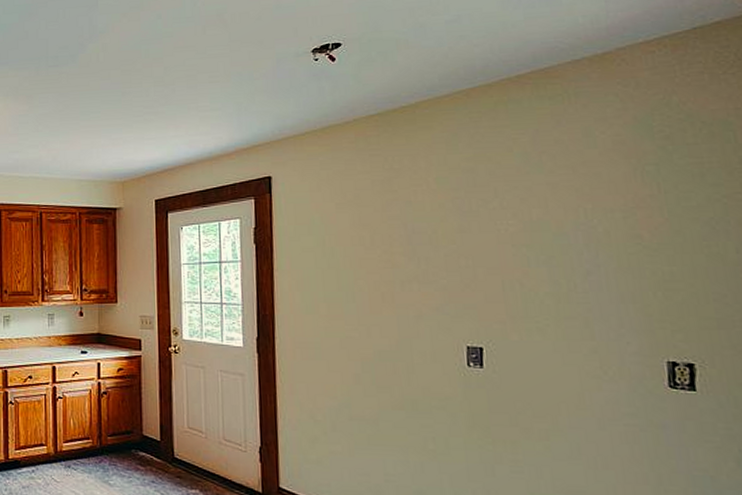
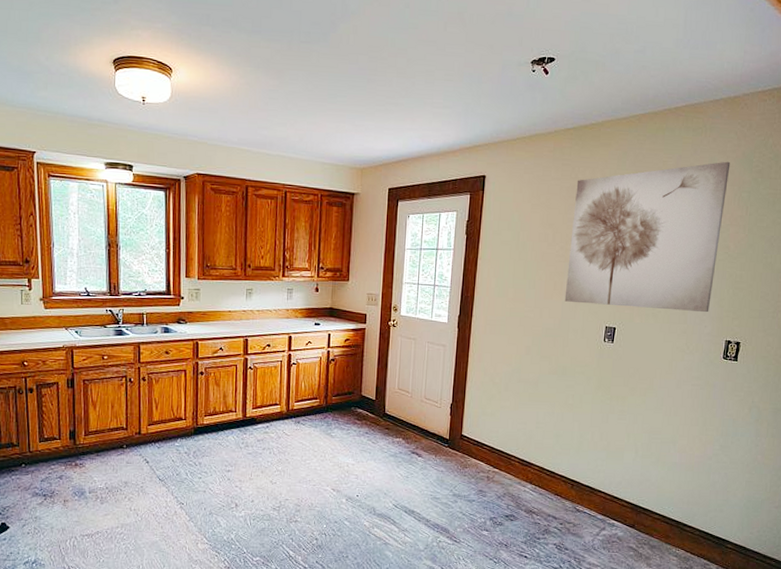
wall art: none [393,129,629,324] -> present [564,161,731,313]

